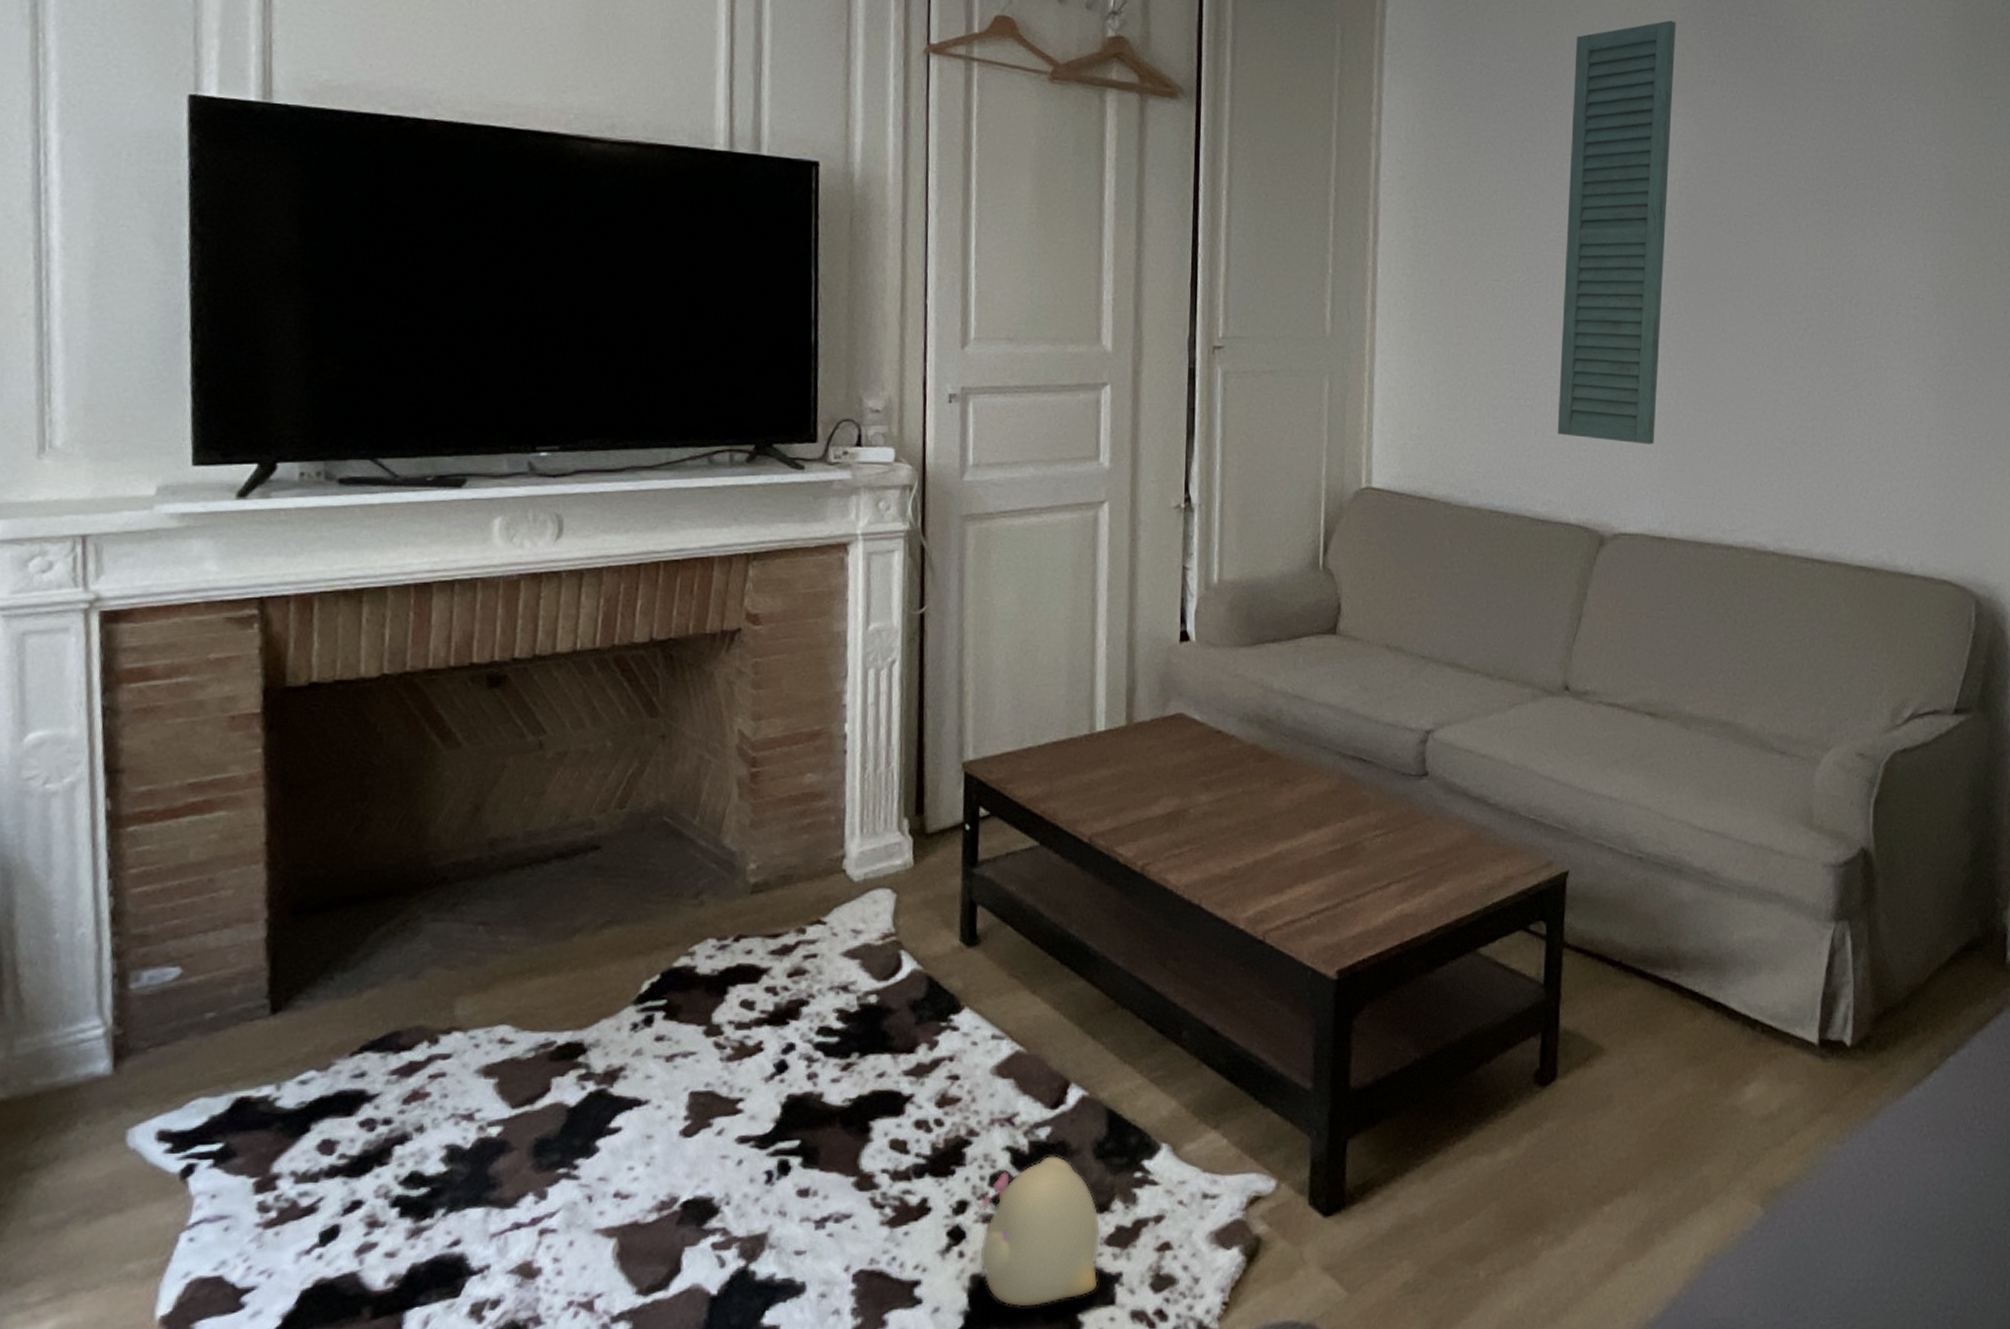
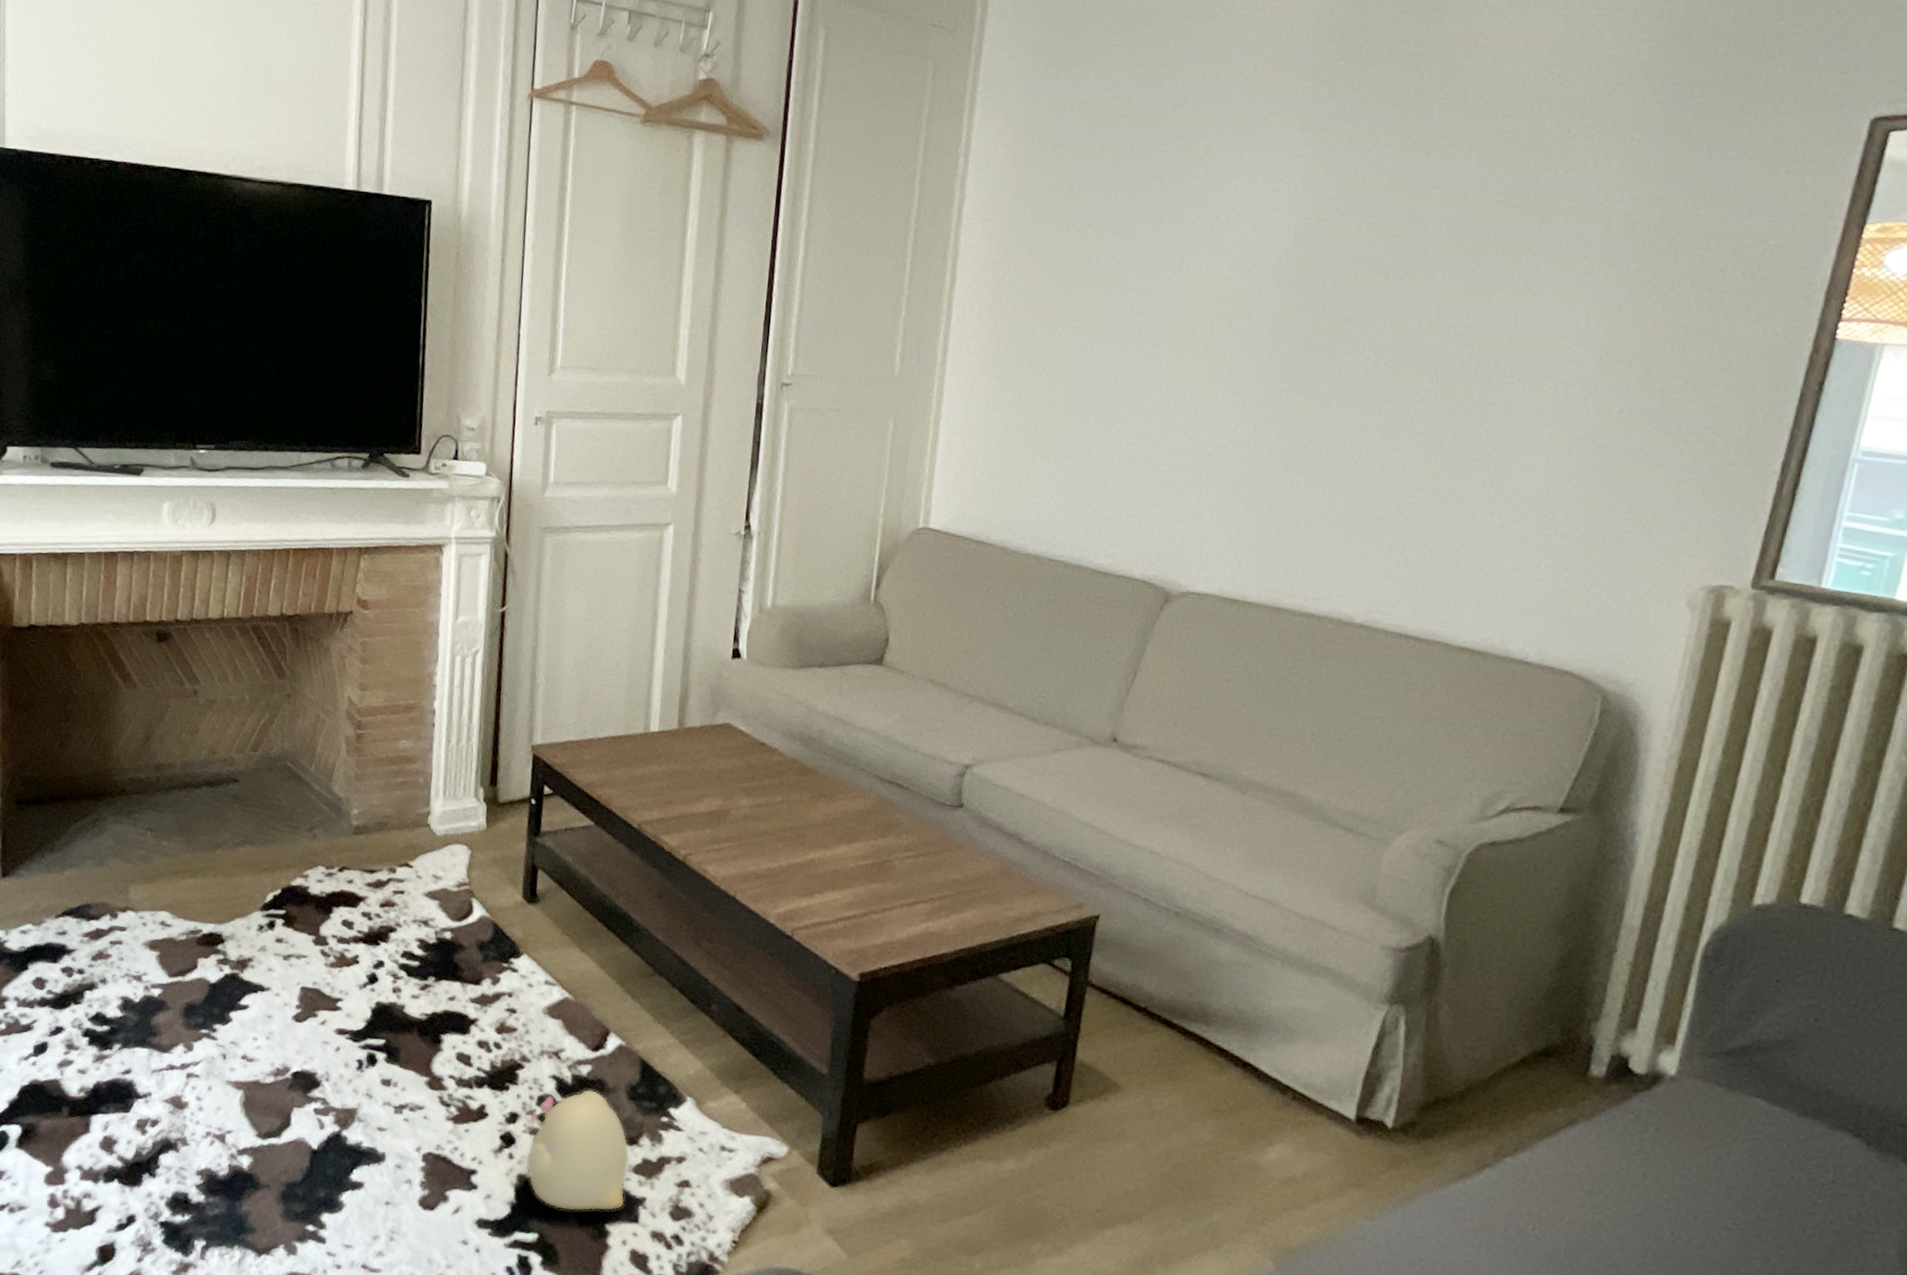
wall art: present [1557,20,1676,445] -> none [1129,51,1310,504]

